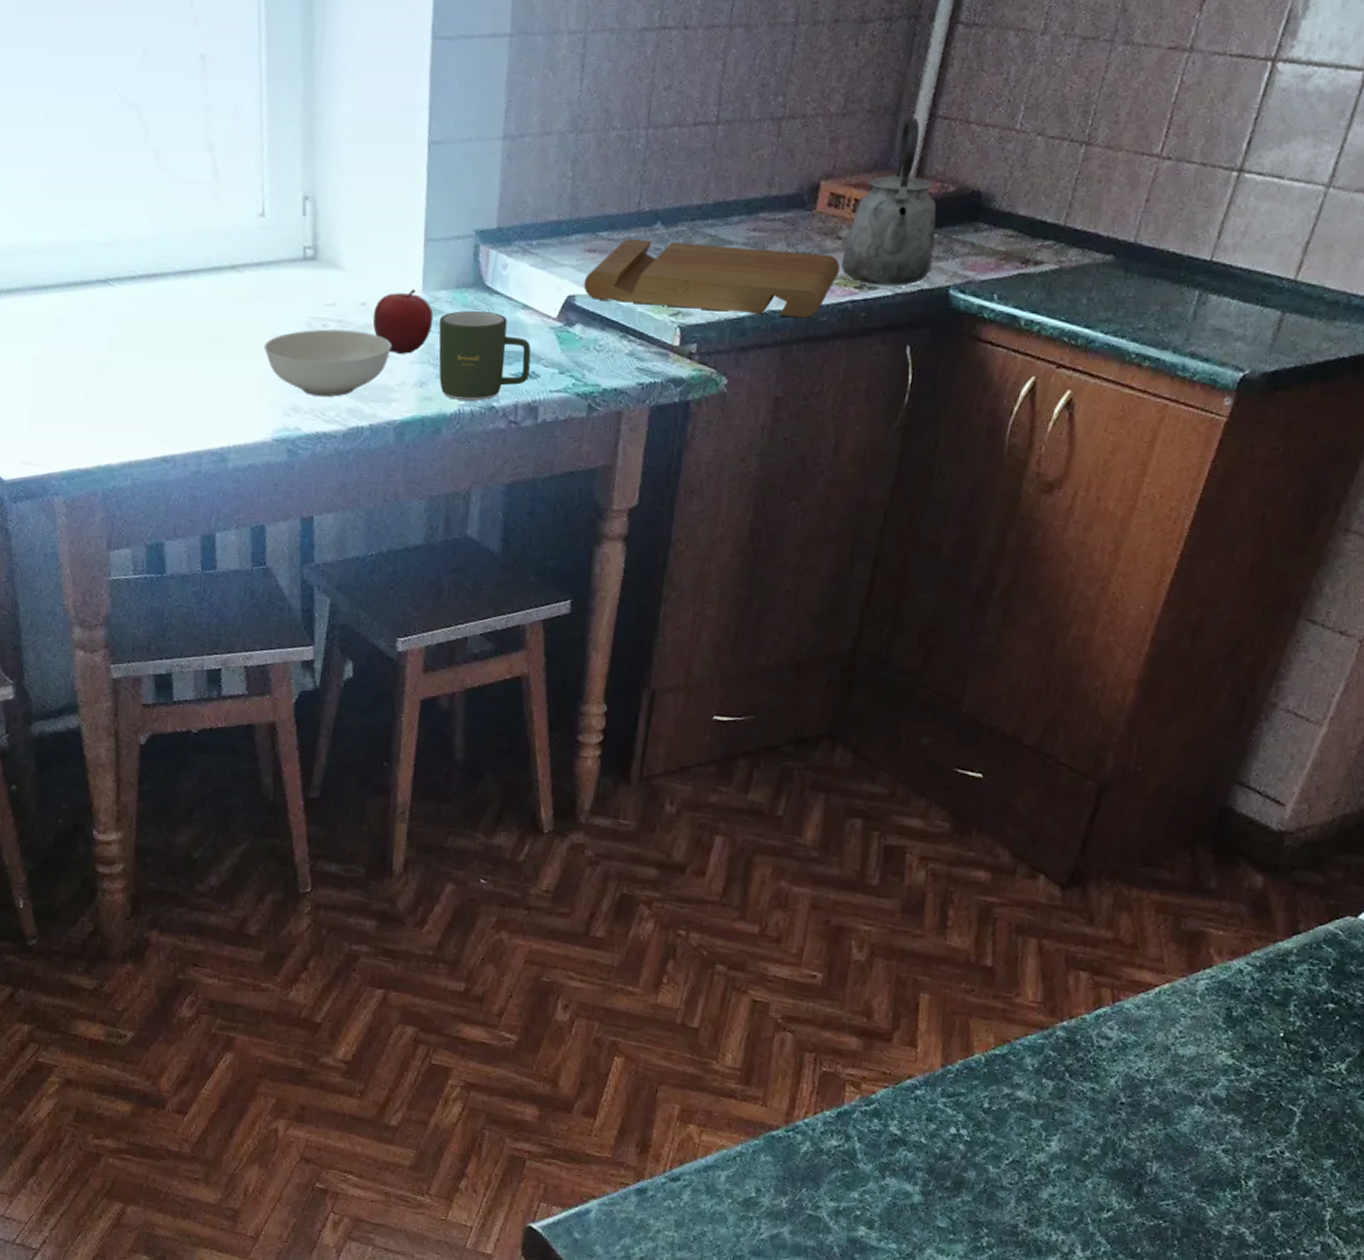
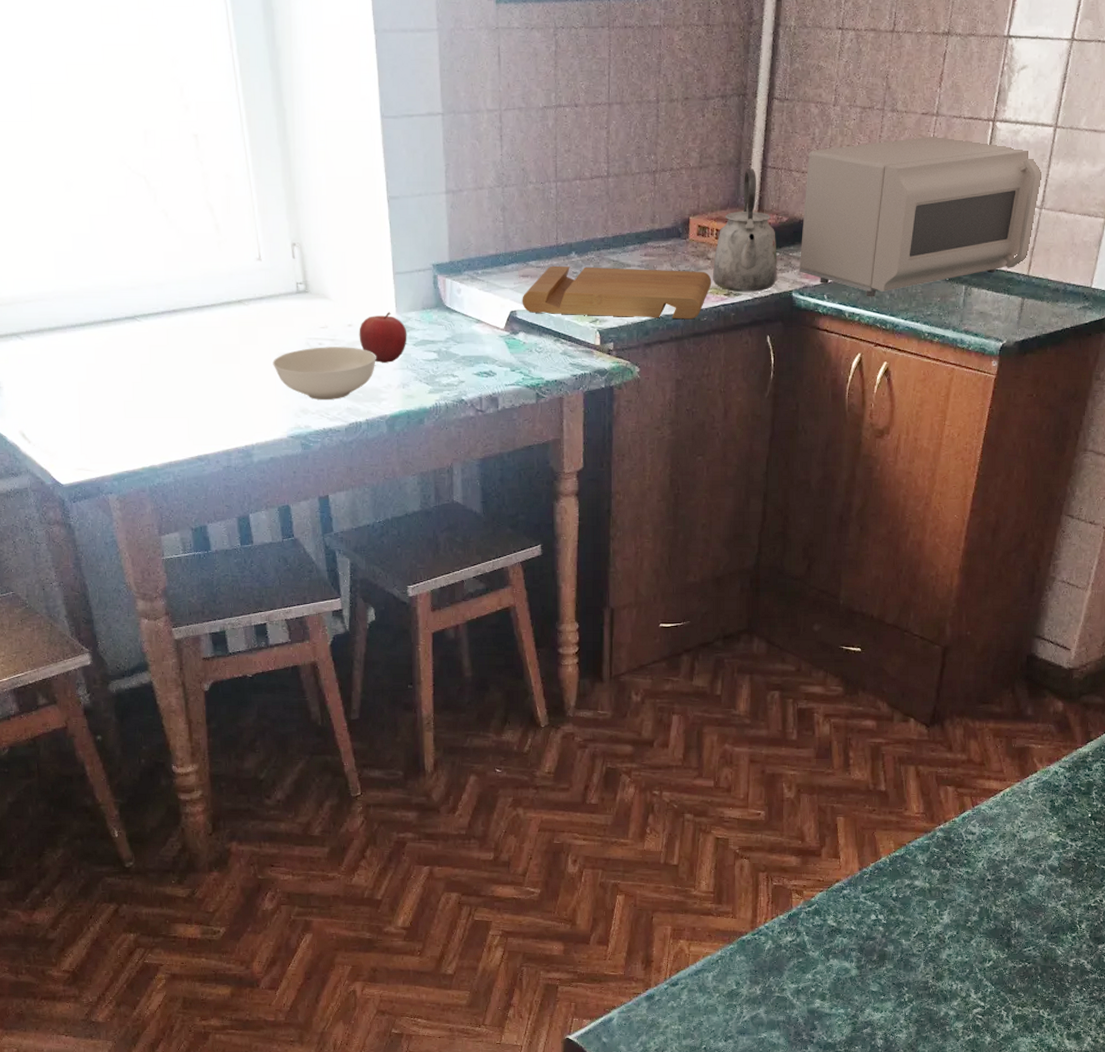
mug: present [438,310,531,401] -> none [412,326,488,396]
microwave: none [962,79,1336,301] -> present [798,136,1041,297]

